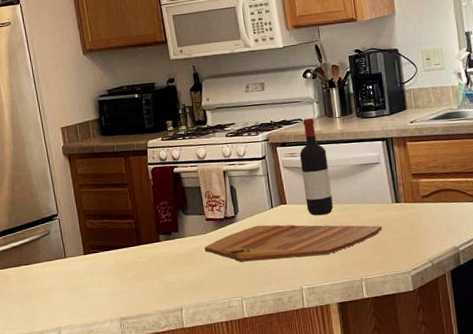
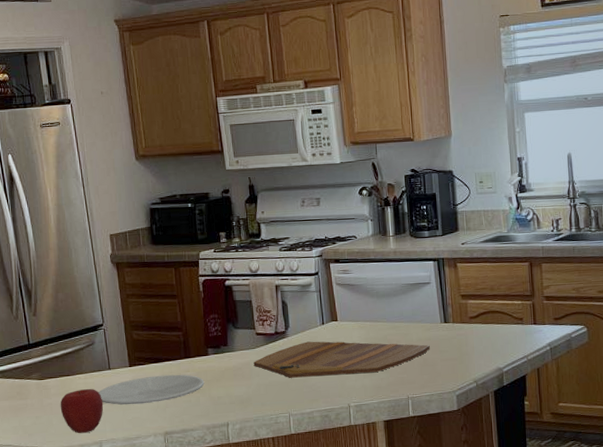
apple: none [19,276,61,321] -> present [60,388,104,434]
plate: none [55,261,157,292] -> present [98,374,205,405]
wine bottle: present [299,117,333,216] -> none [352,235,383,334]

